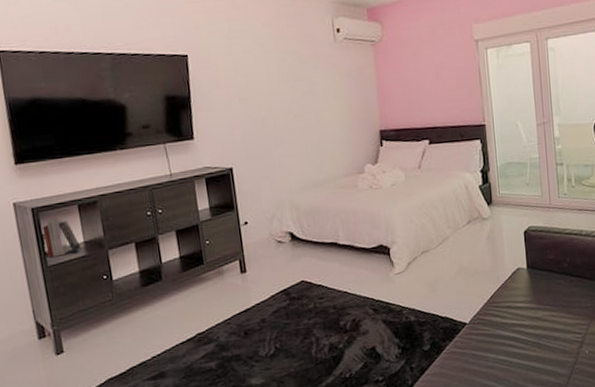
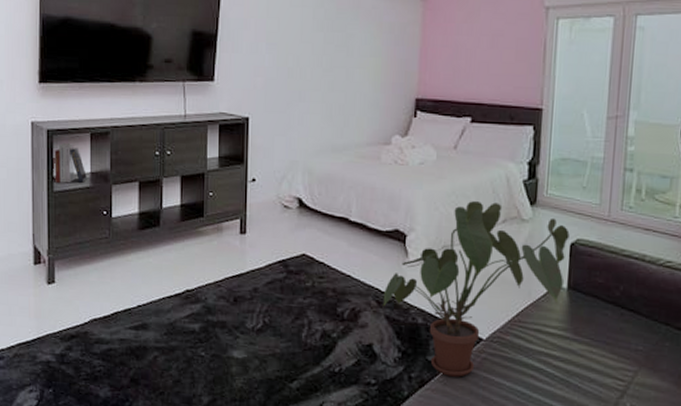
house plant: none [378,208,523,360] -> present [382,201,570,377]

